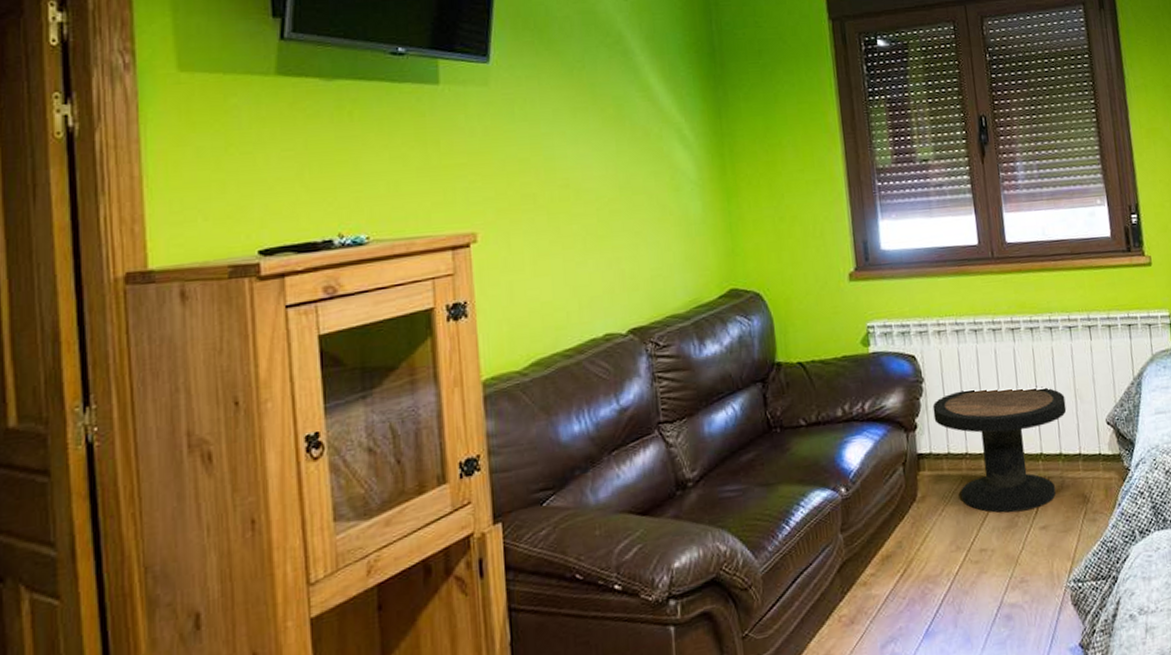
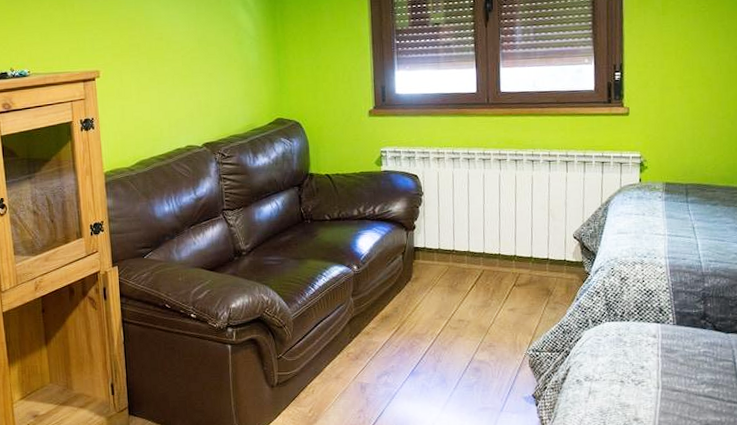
side table: present [932,386,1067,513] -> none [429,204,540,296]

